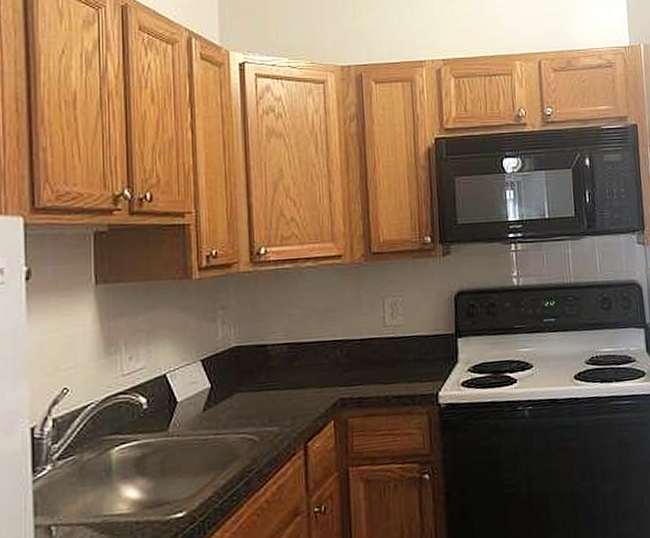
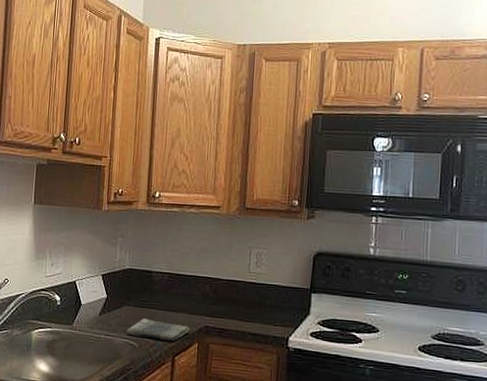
dish towel: none [242,402,324,429] -> present [126,318,191,341]

